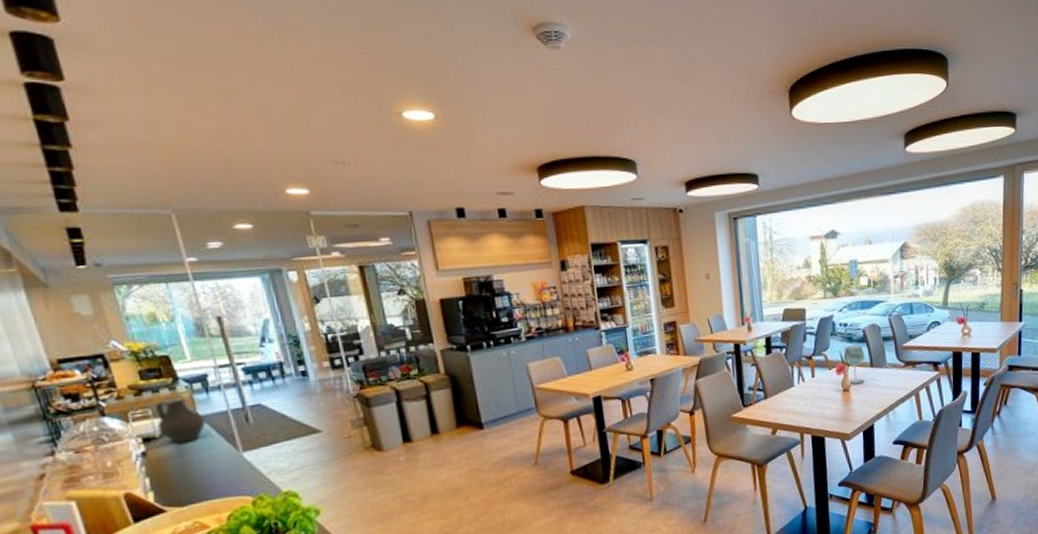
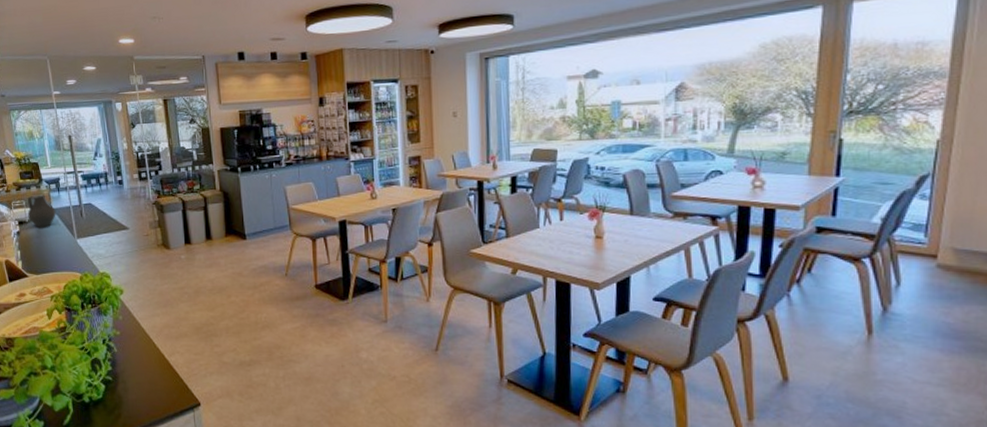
wine glass: present [843,345,865,385] -> none [598,190,624,232]

